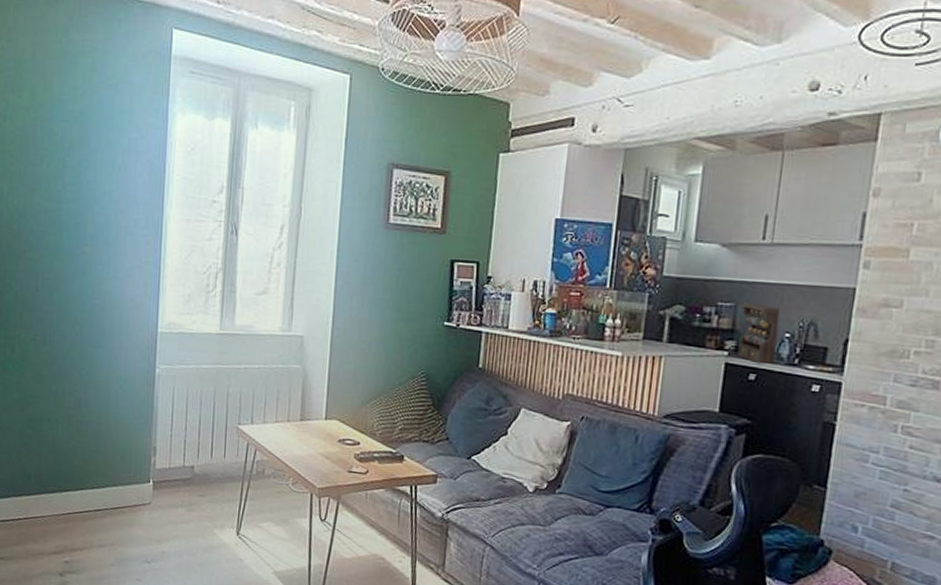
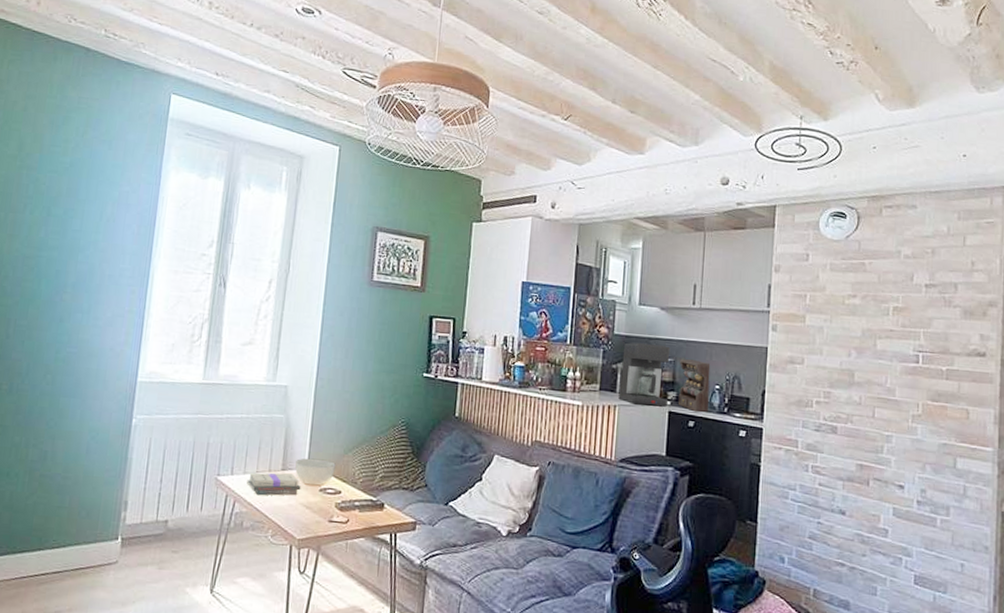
books: none [267,422,320,446] -> present [247,473,301,496]
bowl: none [313,408,355,438] -> present [295,458,337,487]
coffee maker: none [665,285,732,358] -> present [618,342,671,407]

